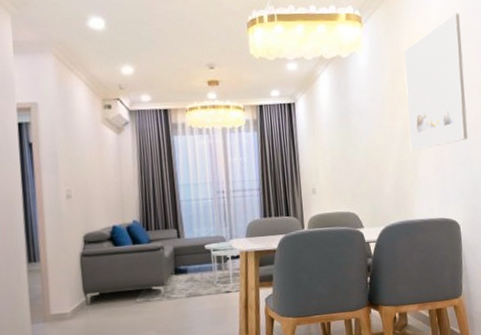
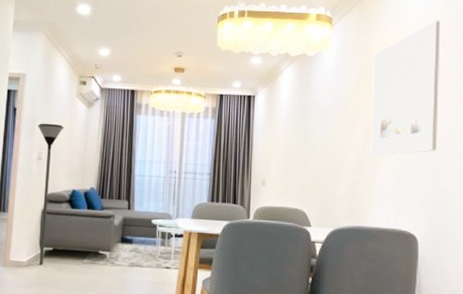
floor lamp: none [61,155,93,313] -> present [38,123,64,265]

